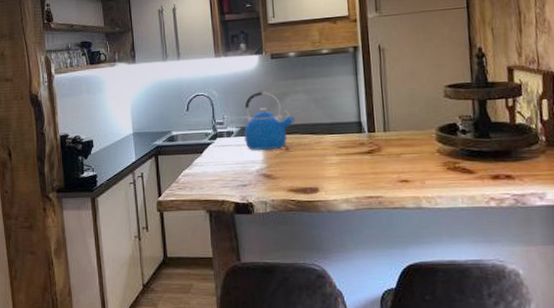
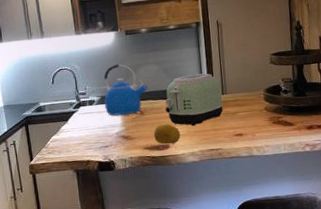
fruit: none [300,162,333,187] -> present [154,123,181,145]
toaster: none [314,106,386,168] -> present [165,73,224,126]

